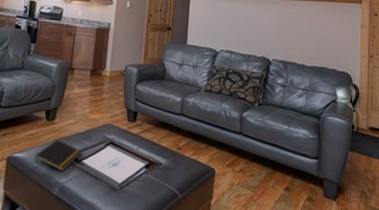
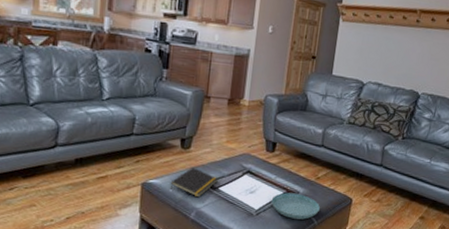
saucer: none [134,164,183,193] -> present [271,192,320,220]

